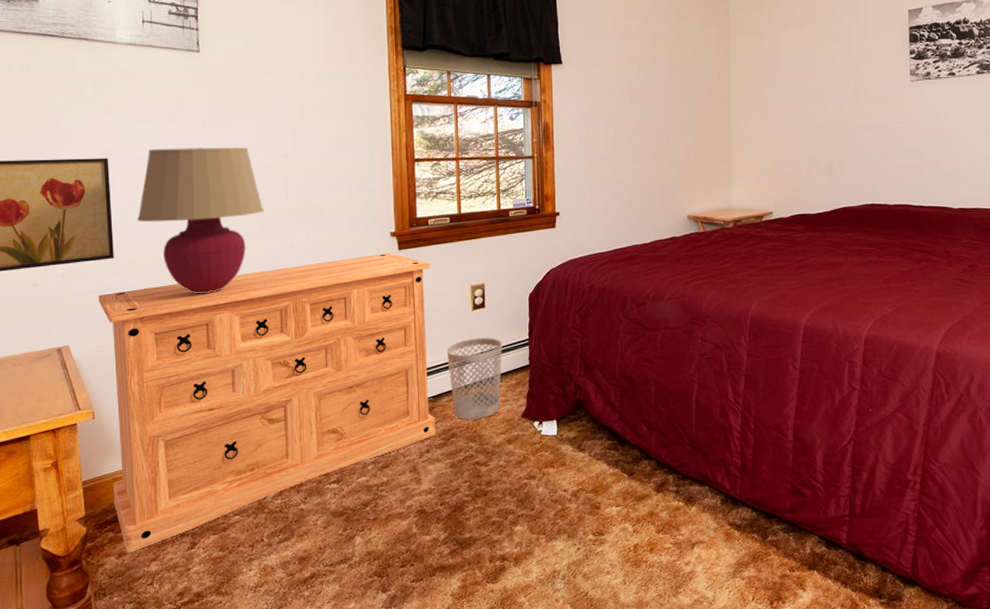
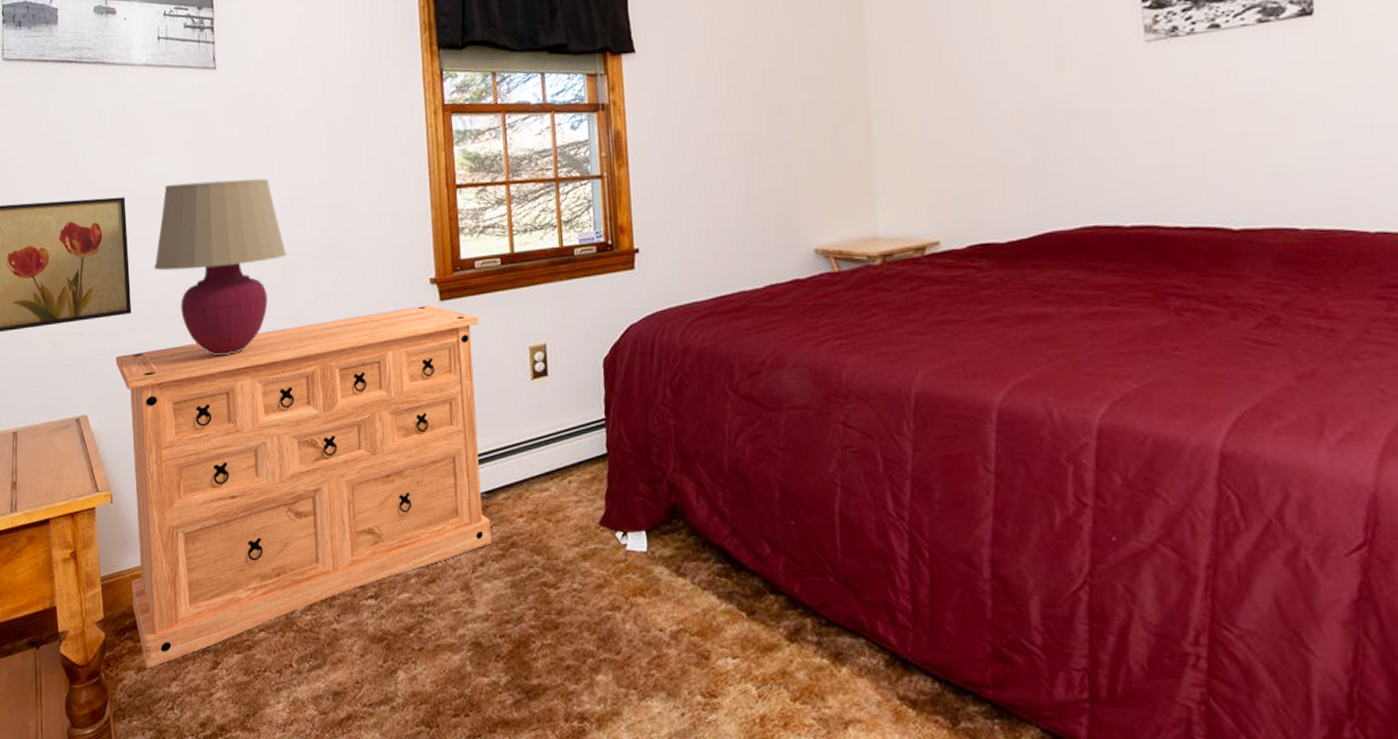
wastebasket: present [446,338,502,421] -> none [501,416,572,526]

